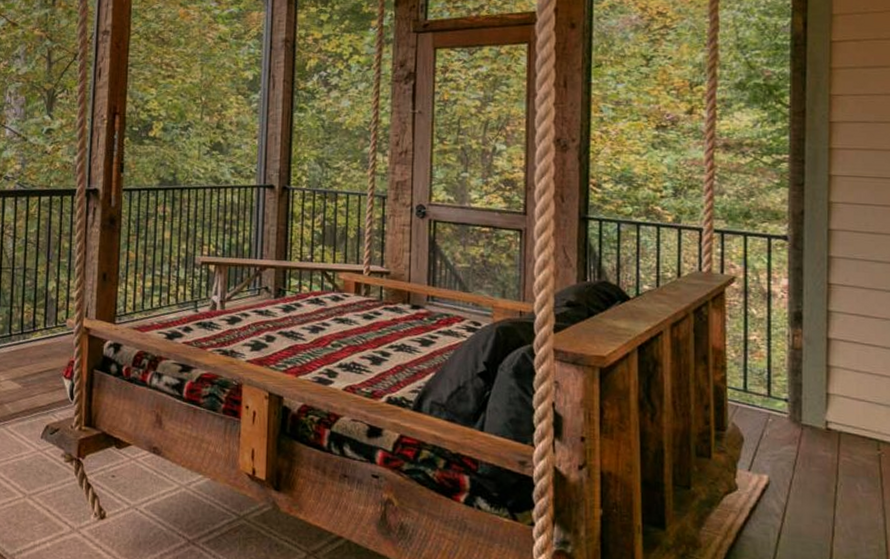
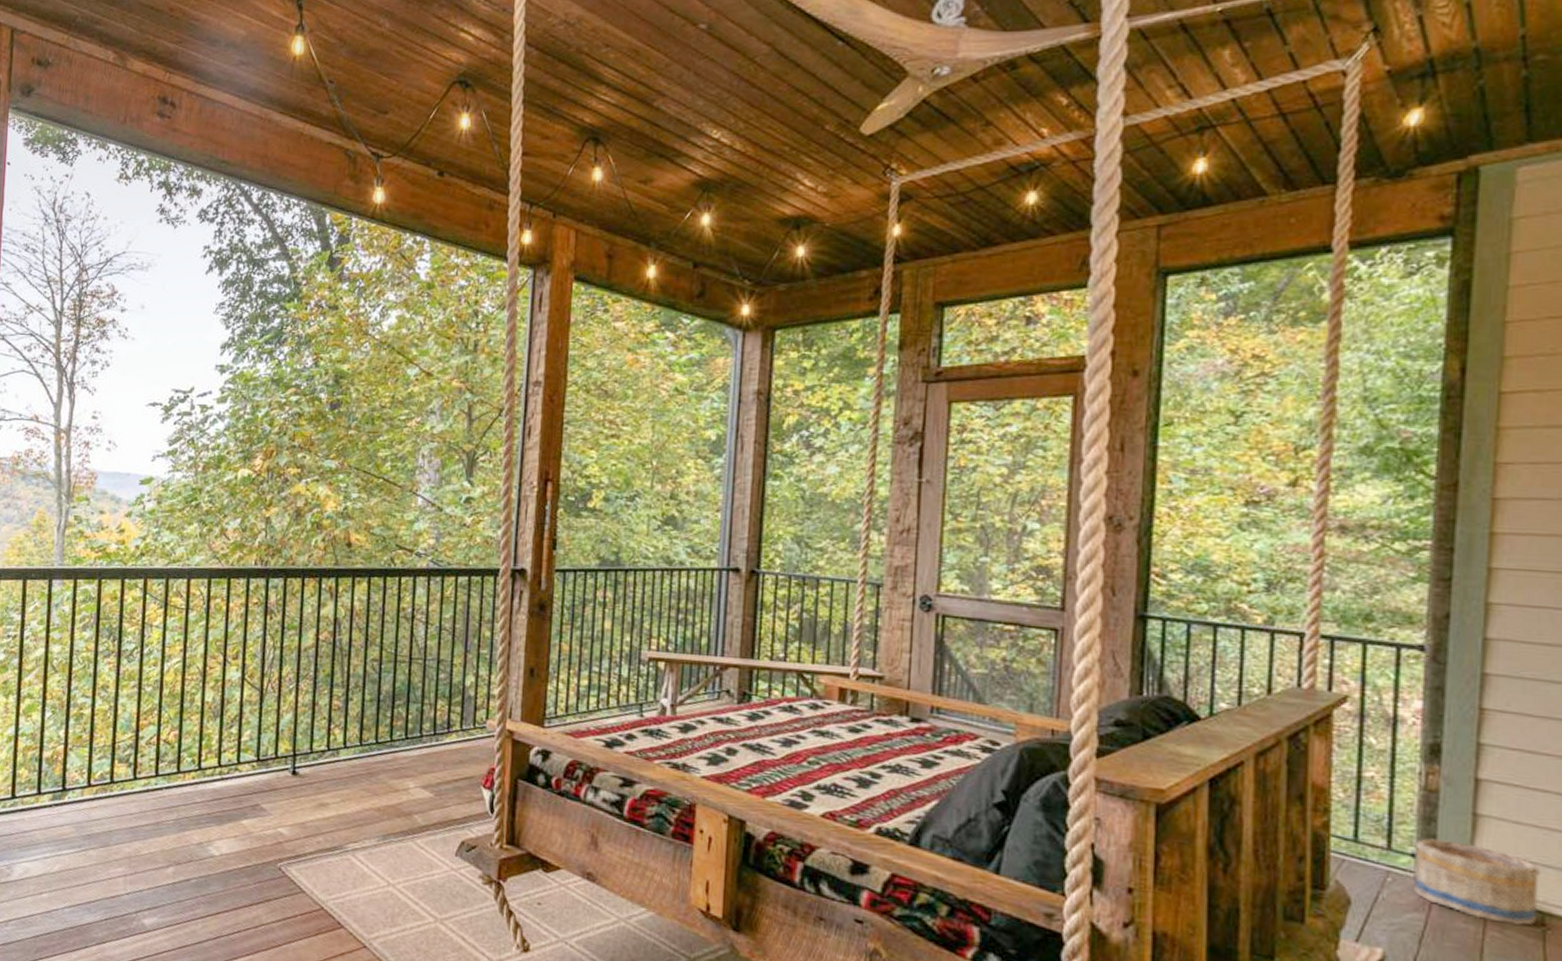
basket: none [787,385,875,452] -> present [1414,838,1541,926]

